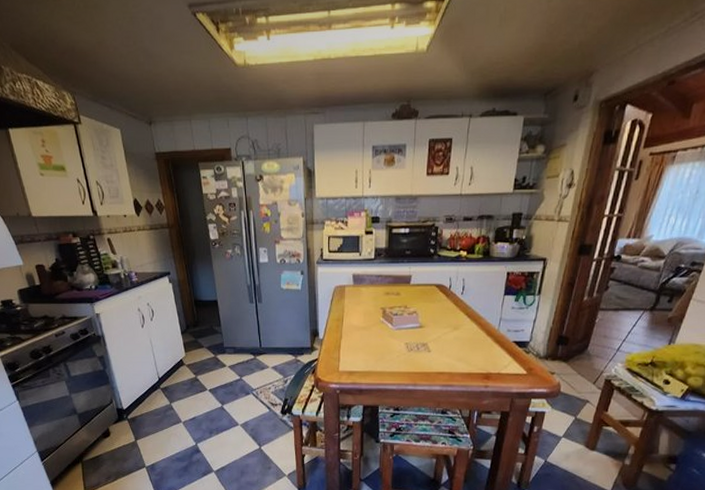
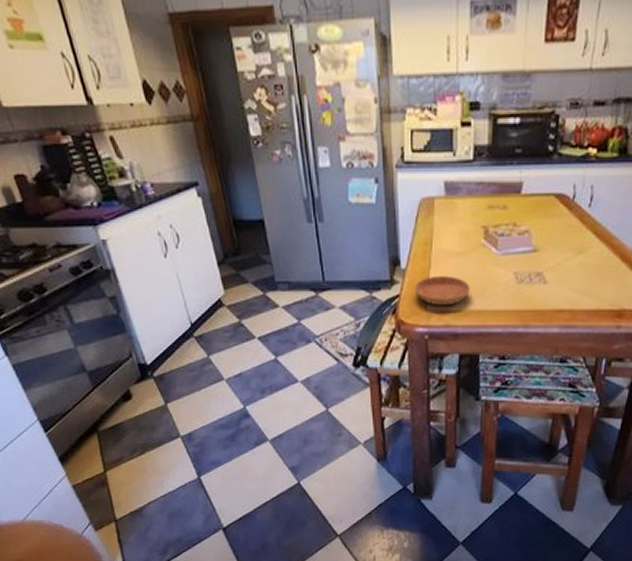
saucer: none [329,345,372,368] -> present [414,276,470,306]

